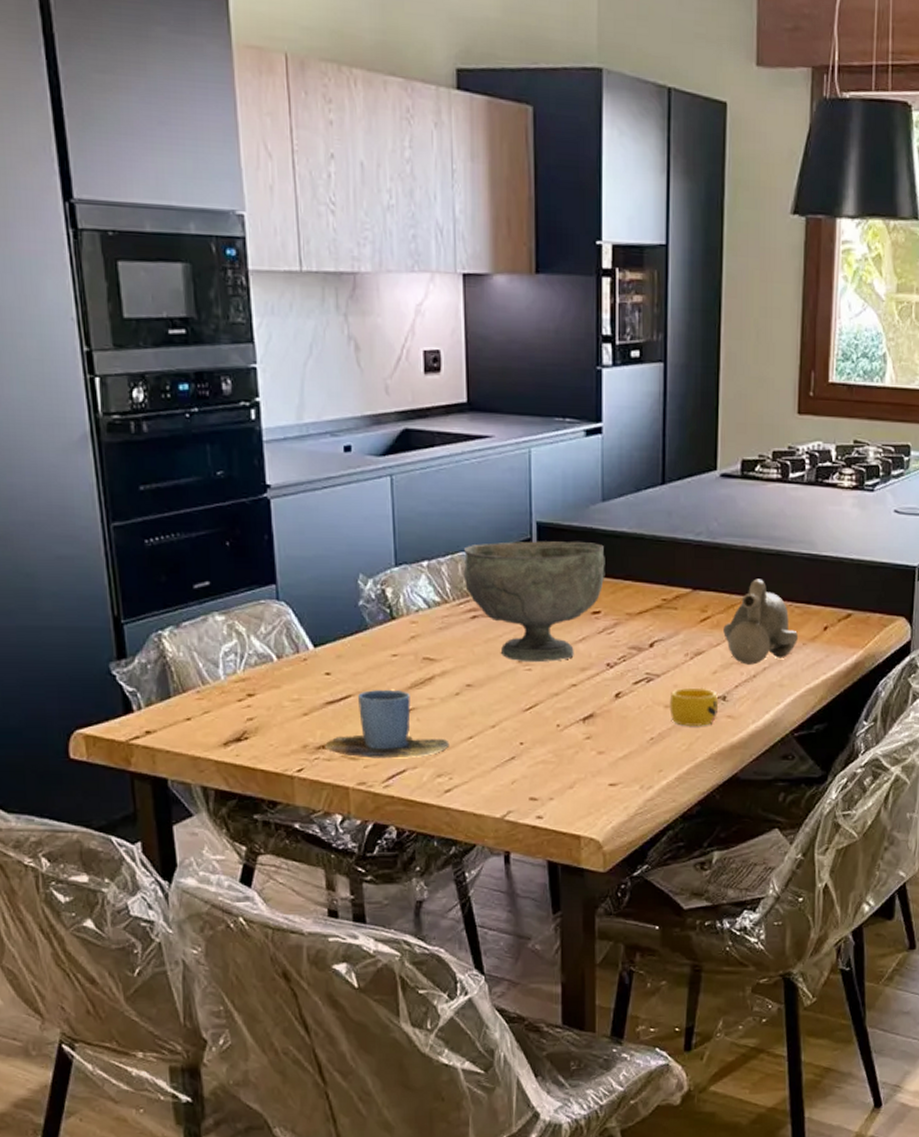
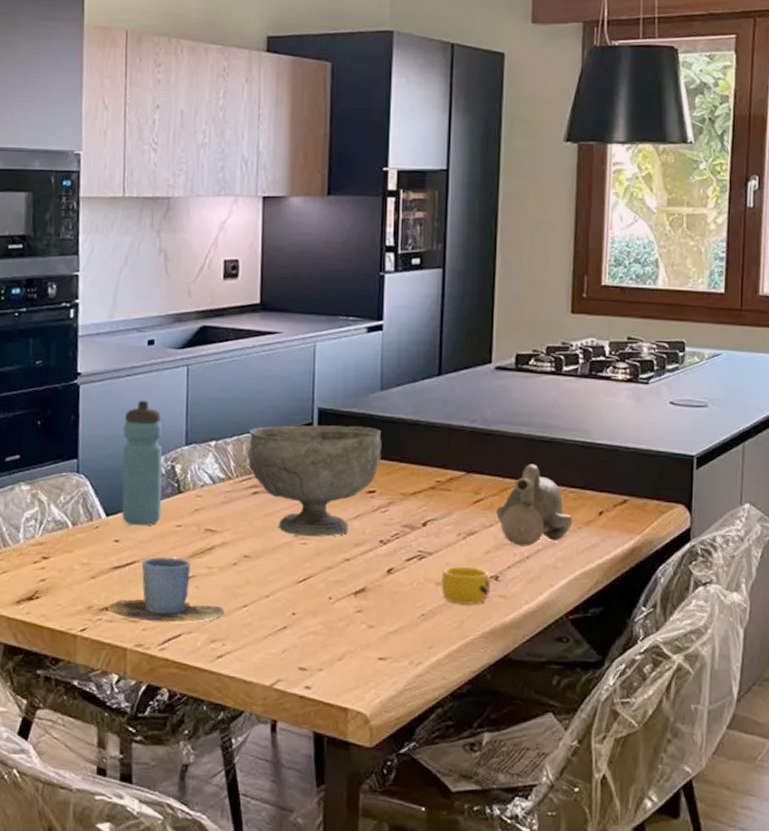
water bottle: none [324,516,374,657] -> present [121,400,163,526]

